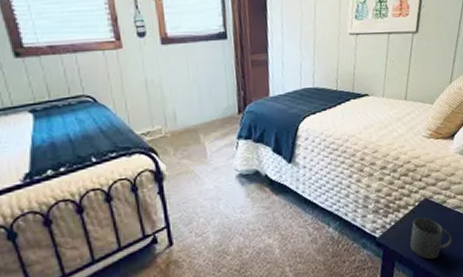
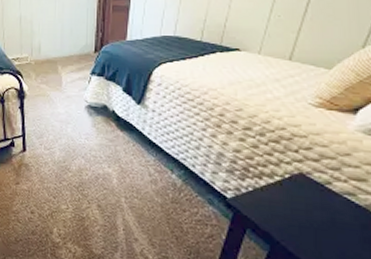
mug: present [410,217,453,260] -> none [270,191,335,243]

